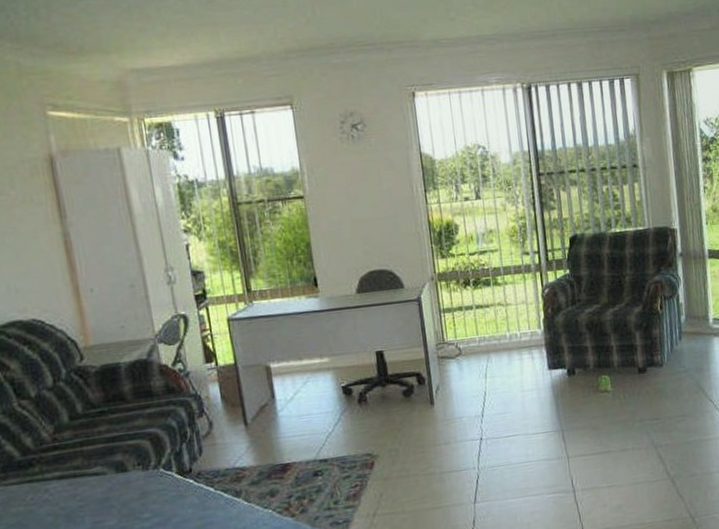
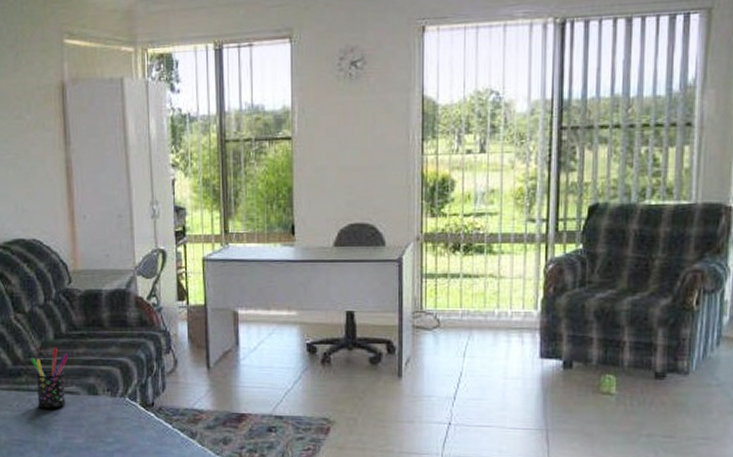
pen holder: none [43,430,92,497] -> present [31,348,69,409]

